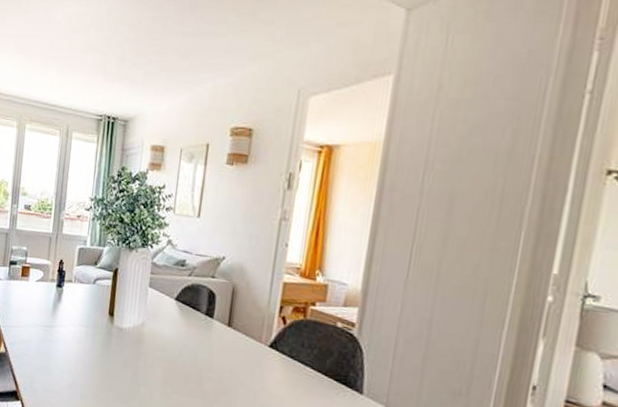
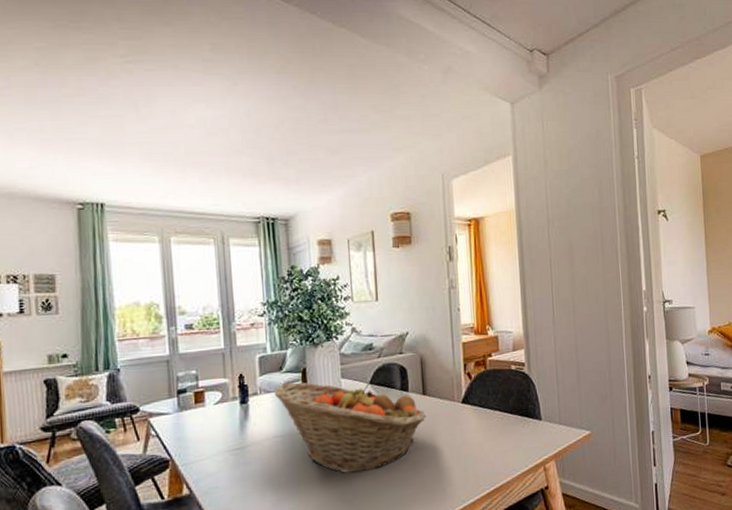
fruit basket: none [86,278,227,386] -> present [273,382,426,474]

